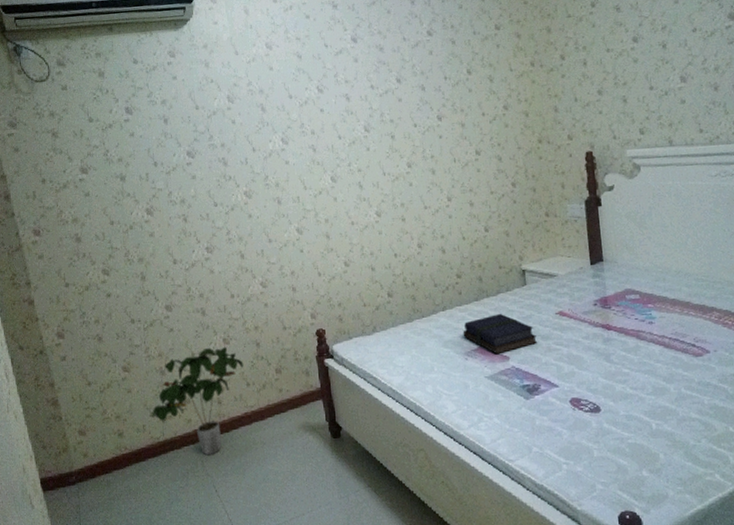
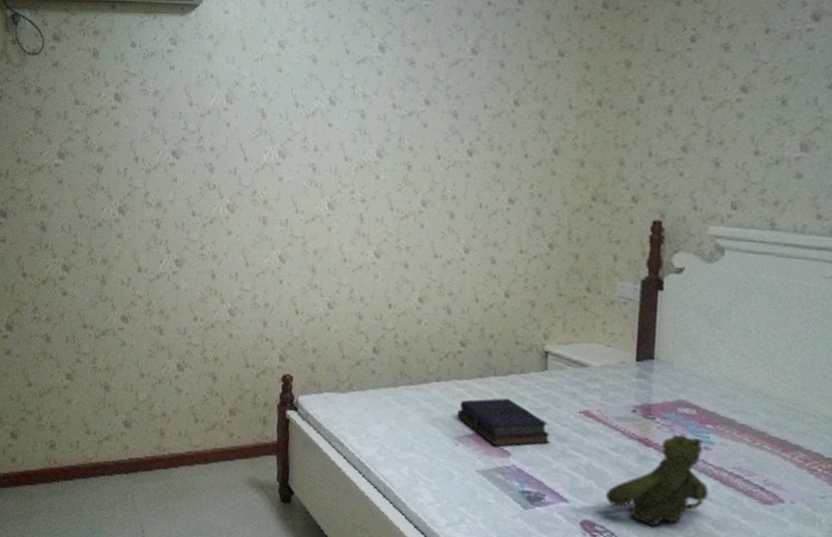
potted plant: present [152,346,244,455] -> none [88,370,196,490]
stuffed toy: none [585,316,658,392] -> present [606,434,709,527]

